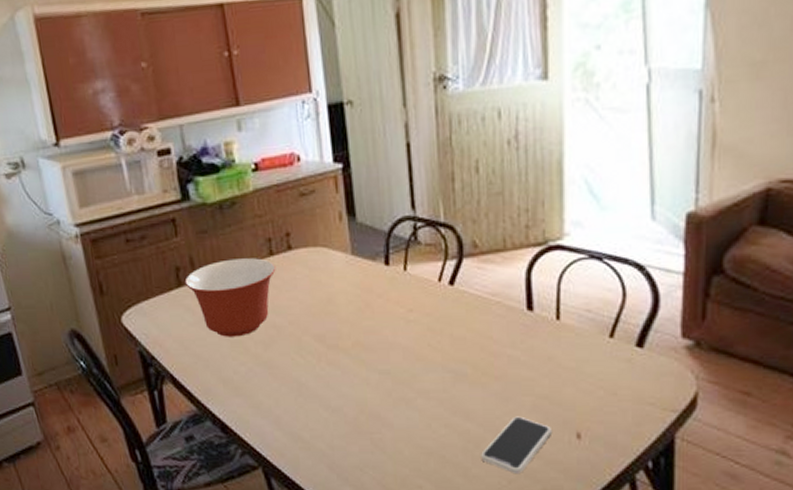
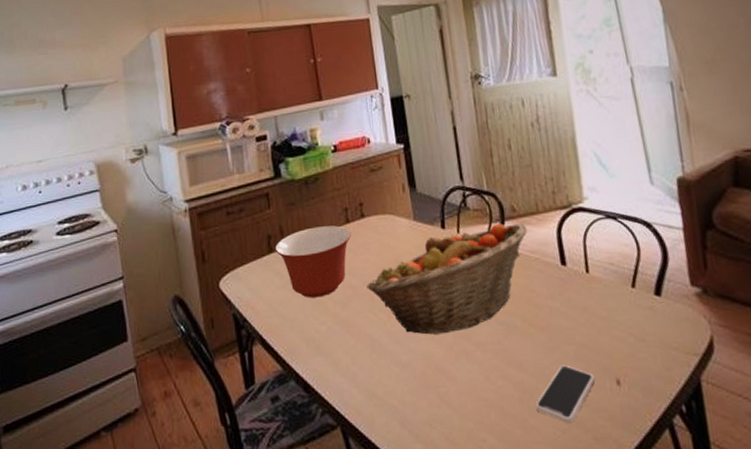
fruit basket: none [293,261,491,380] -> present [366,223,528,335]

